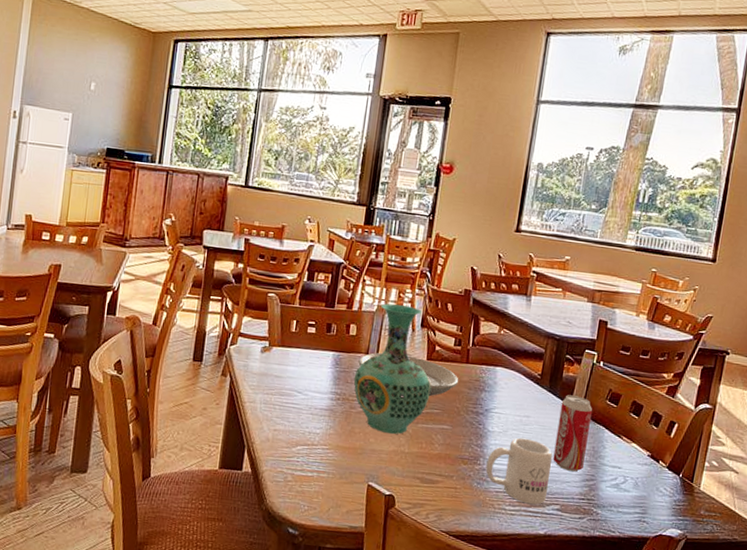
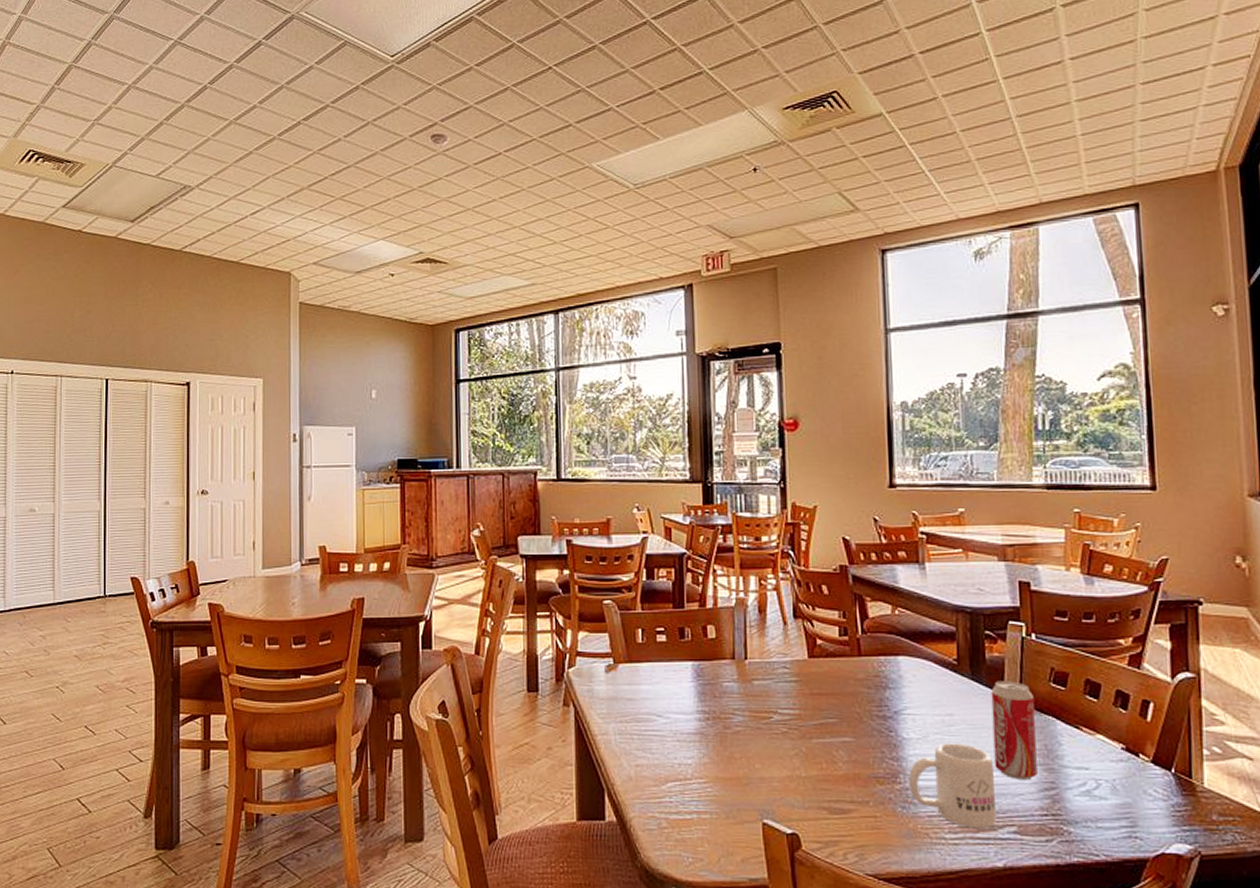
vase: present [353,303,431,434] -> none [722,595,821,755]
plate: present [358,353,459,397] -> none [724,655,854,705]

